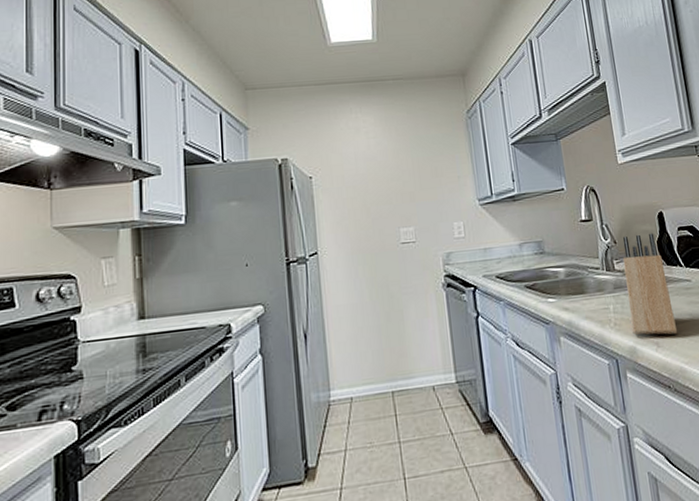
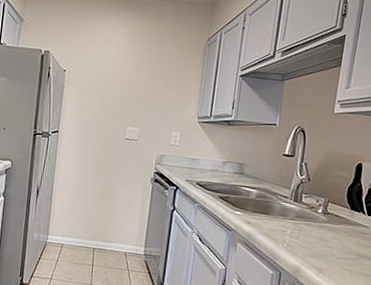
knife block: present [622,233,677,335] -> none [301,176,349,266]

